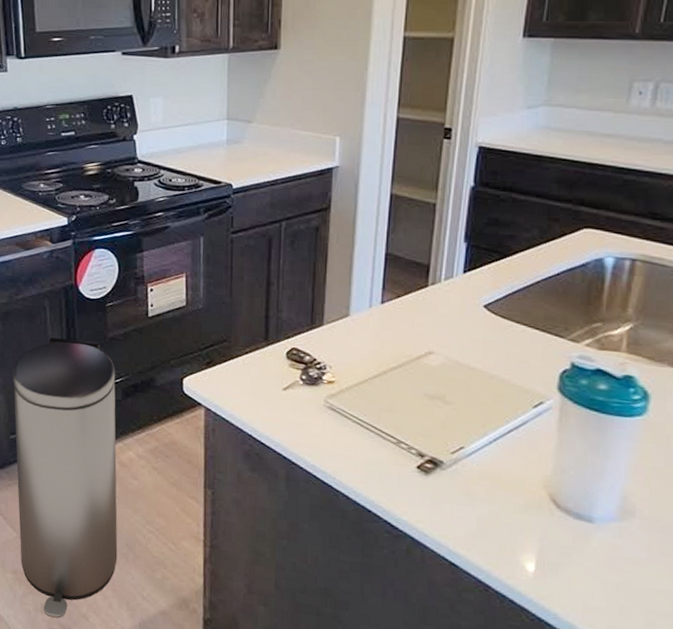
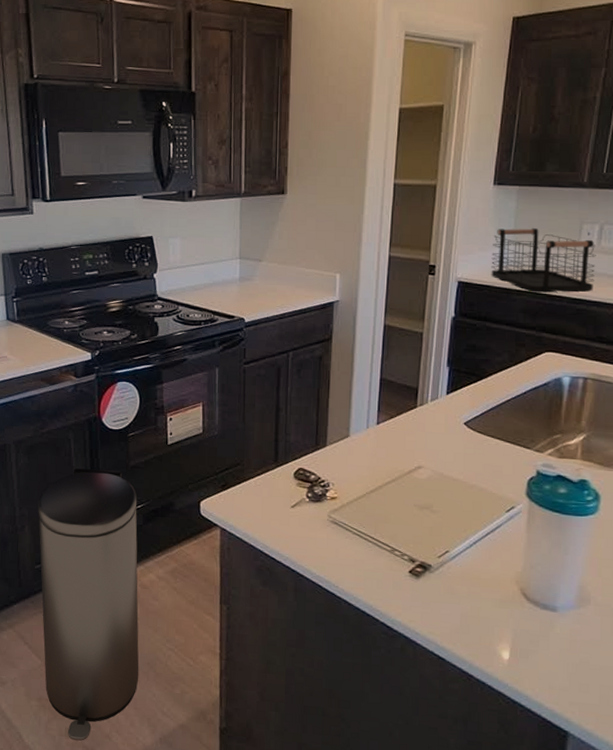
dish rack: none [518,86,650,161] -> present [491,228,596,293]

